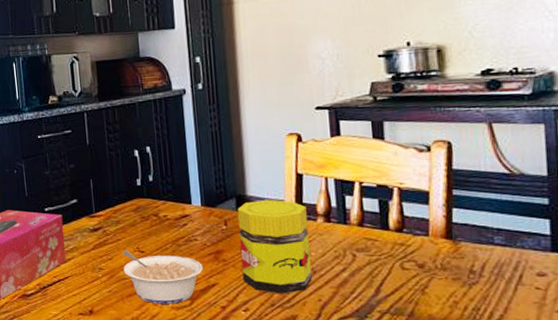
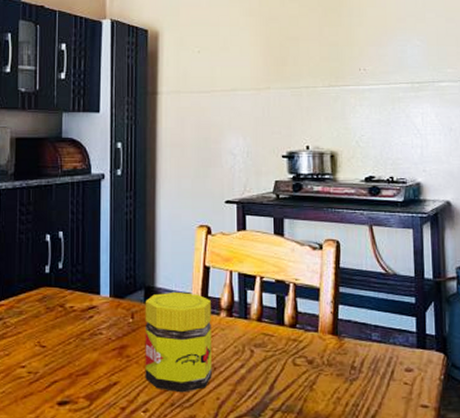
legume: present [122,250,203,304] -> none [21,345,105,406]

